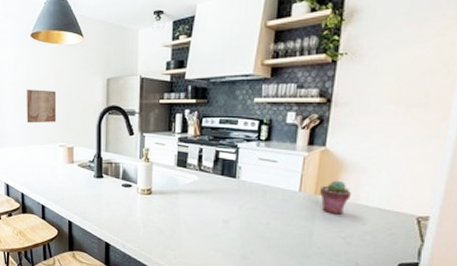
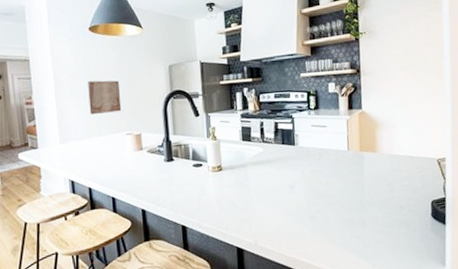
potted succulent: present [320,180,351,215] -> none [364,136,387,166]

